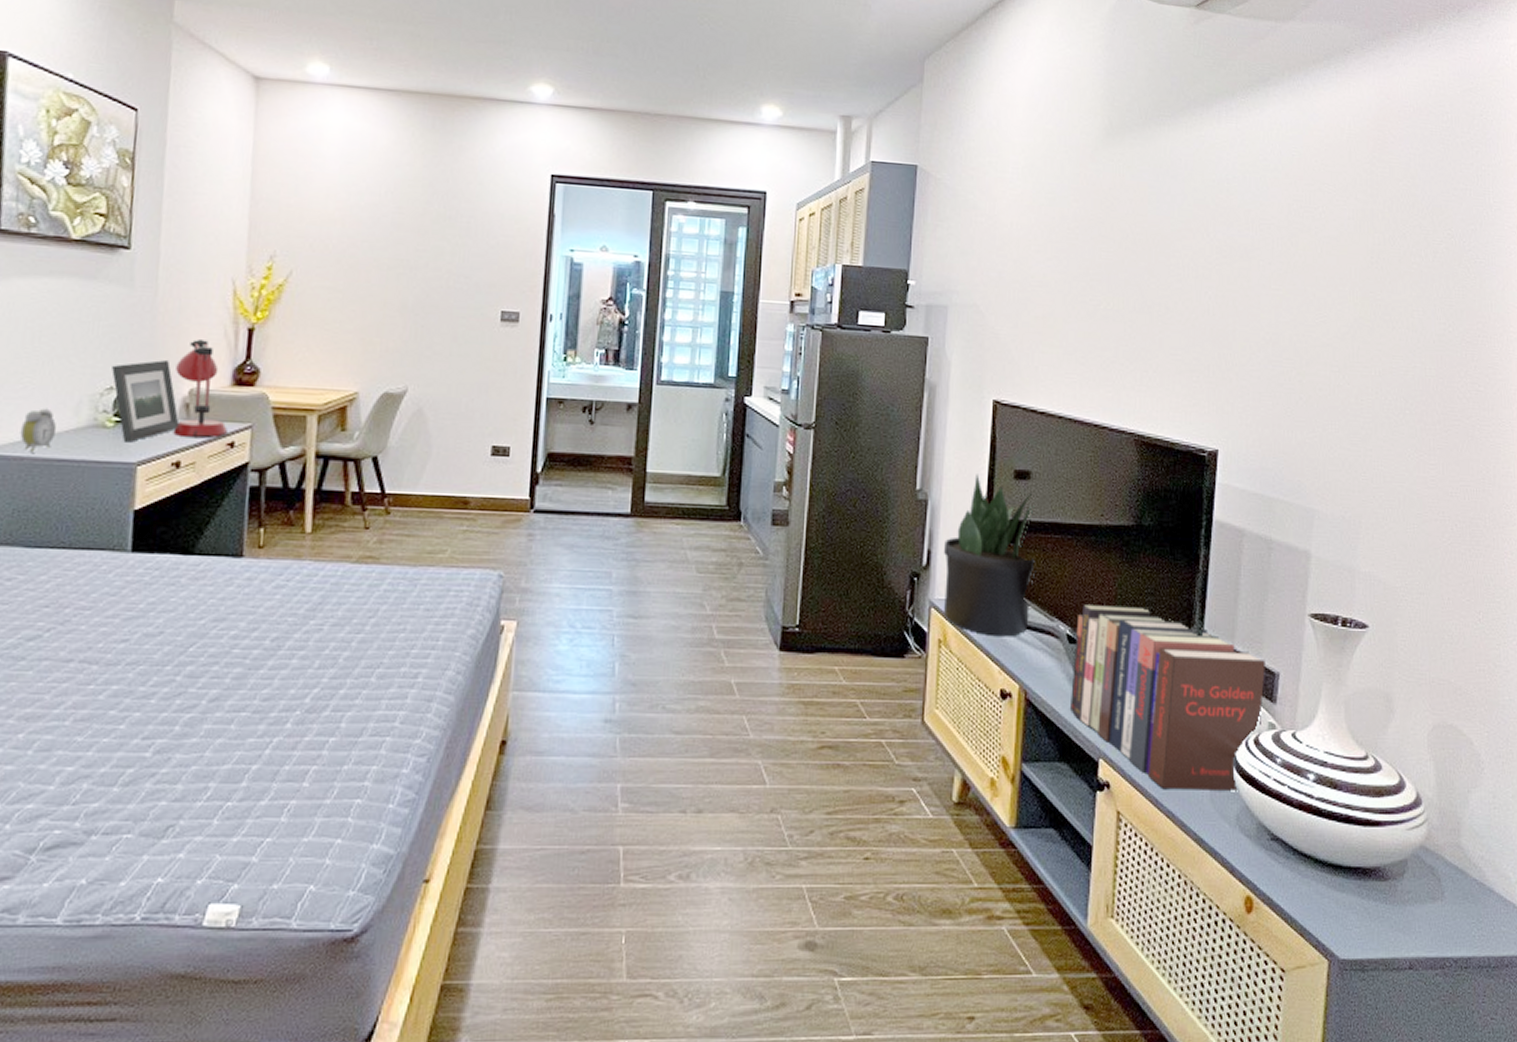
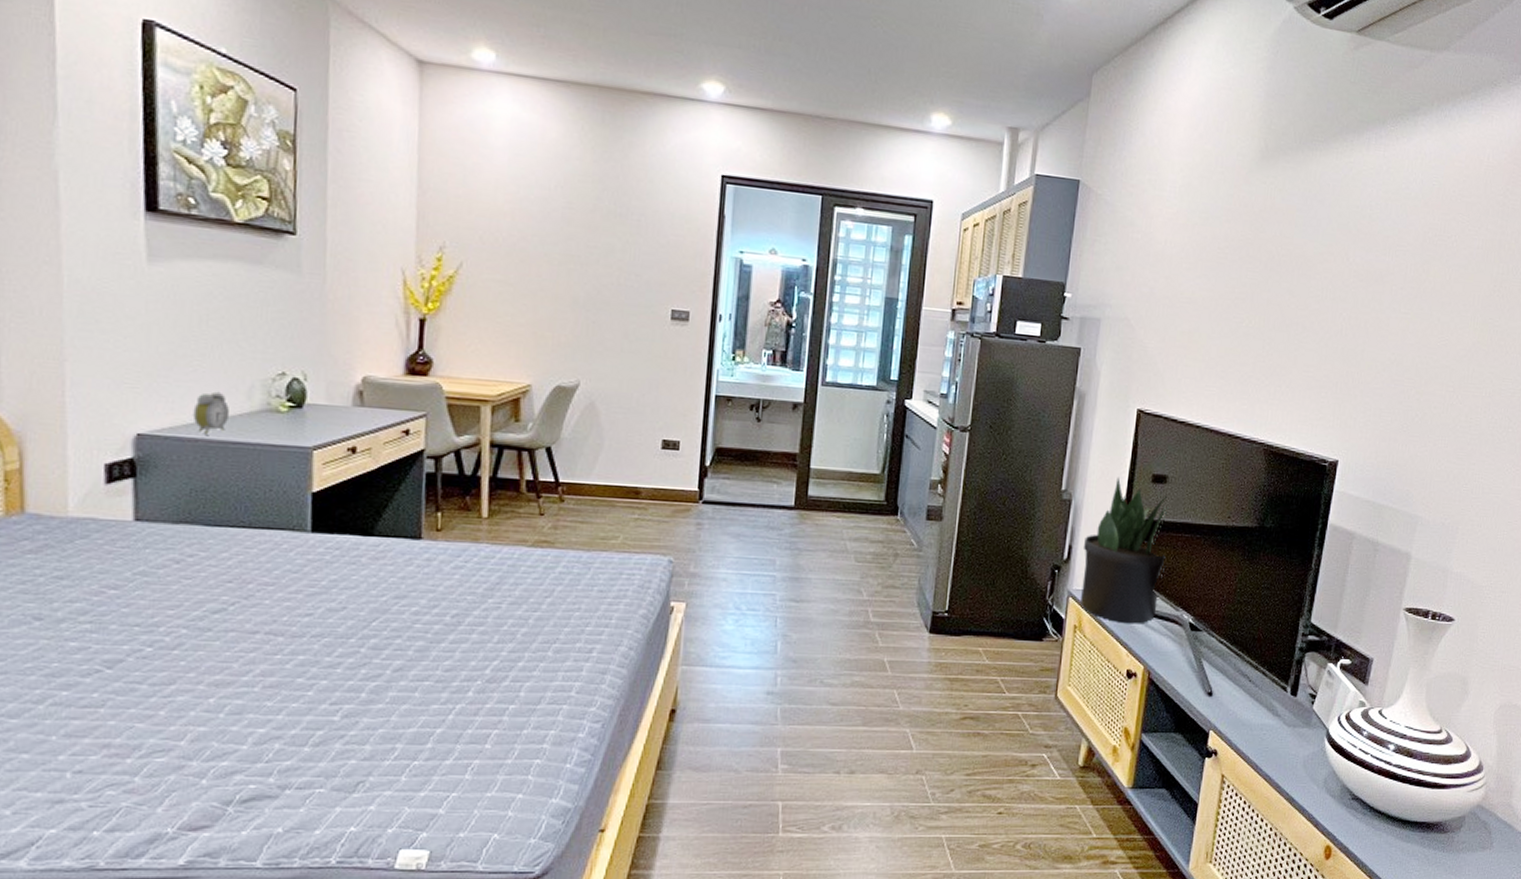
picture frame: present [111,359,180,443] -> none [283,346,354,428]
desk lamp: present [173,339,227,439] -> none [347,328,402,425]
books: present [1071,605,1265,790] -> none [1188,597,1362,758]

